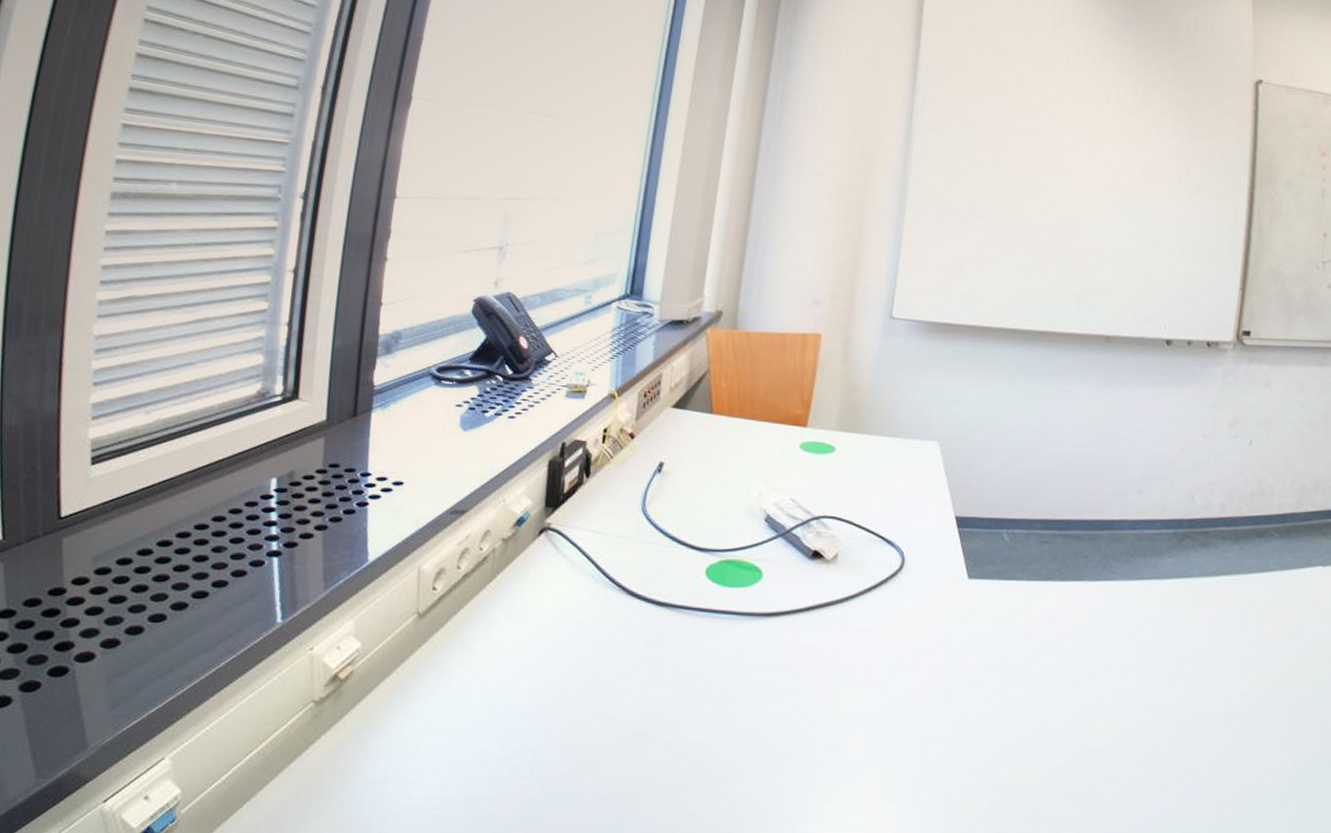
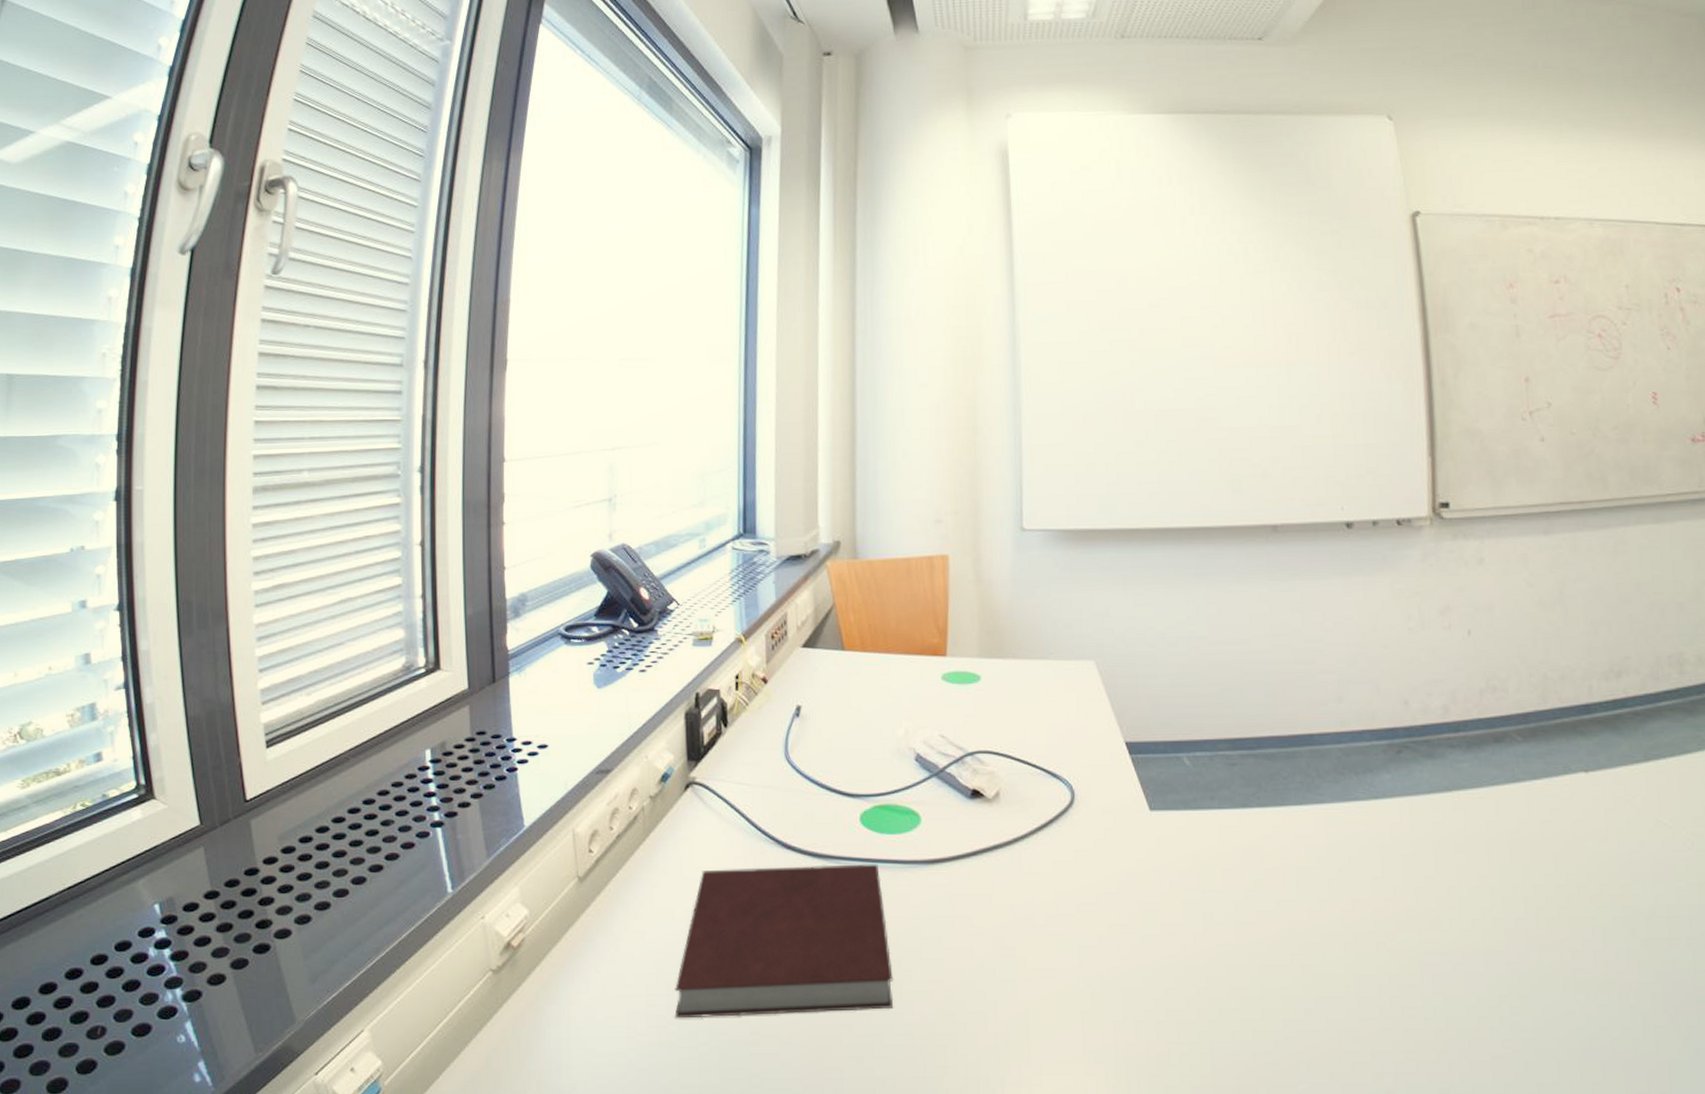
notebook: none [499,612,718,754] -> present [674,864,894,1019]

